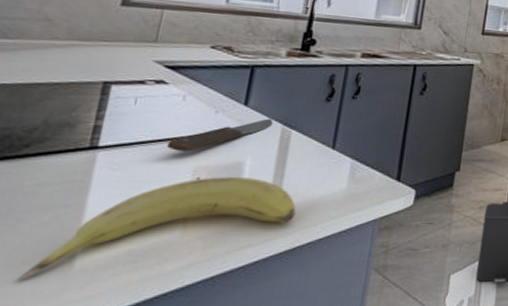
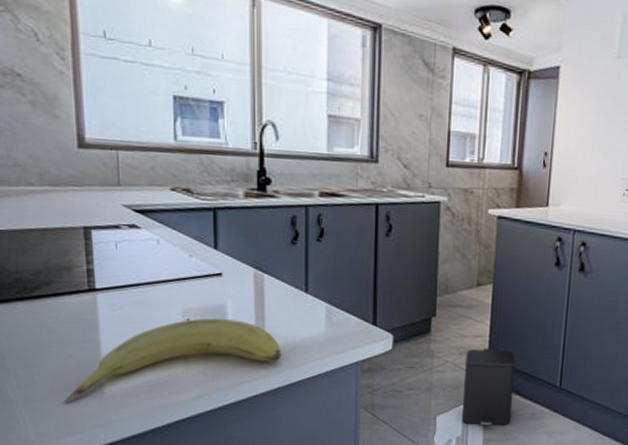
knife: present [167,118,273,153] -> none [154,262,244,295]

